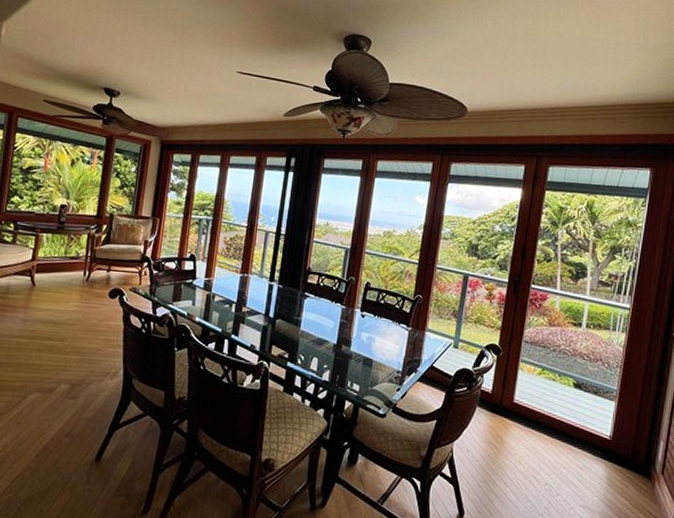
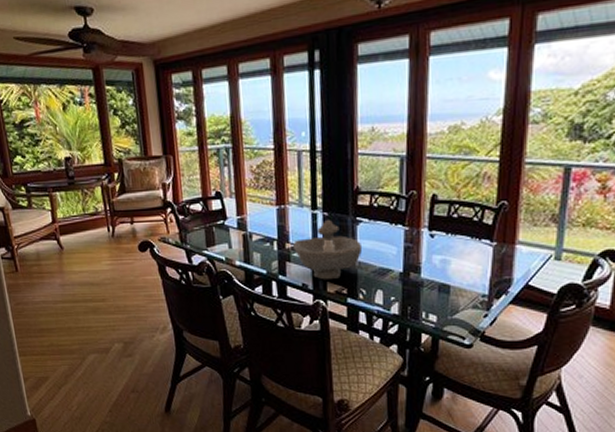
decorative bowl: none [248,292,307,344] -> present [292,220,363,280]

